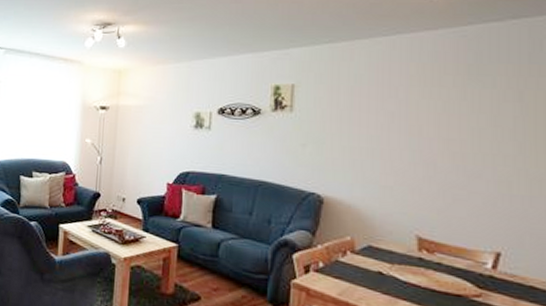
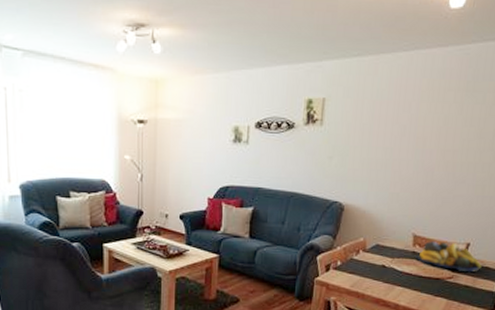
fruit bowl: none [423,246,524,291] -> present [415,241,482,273]

